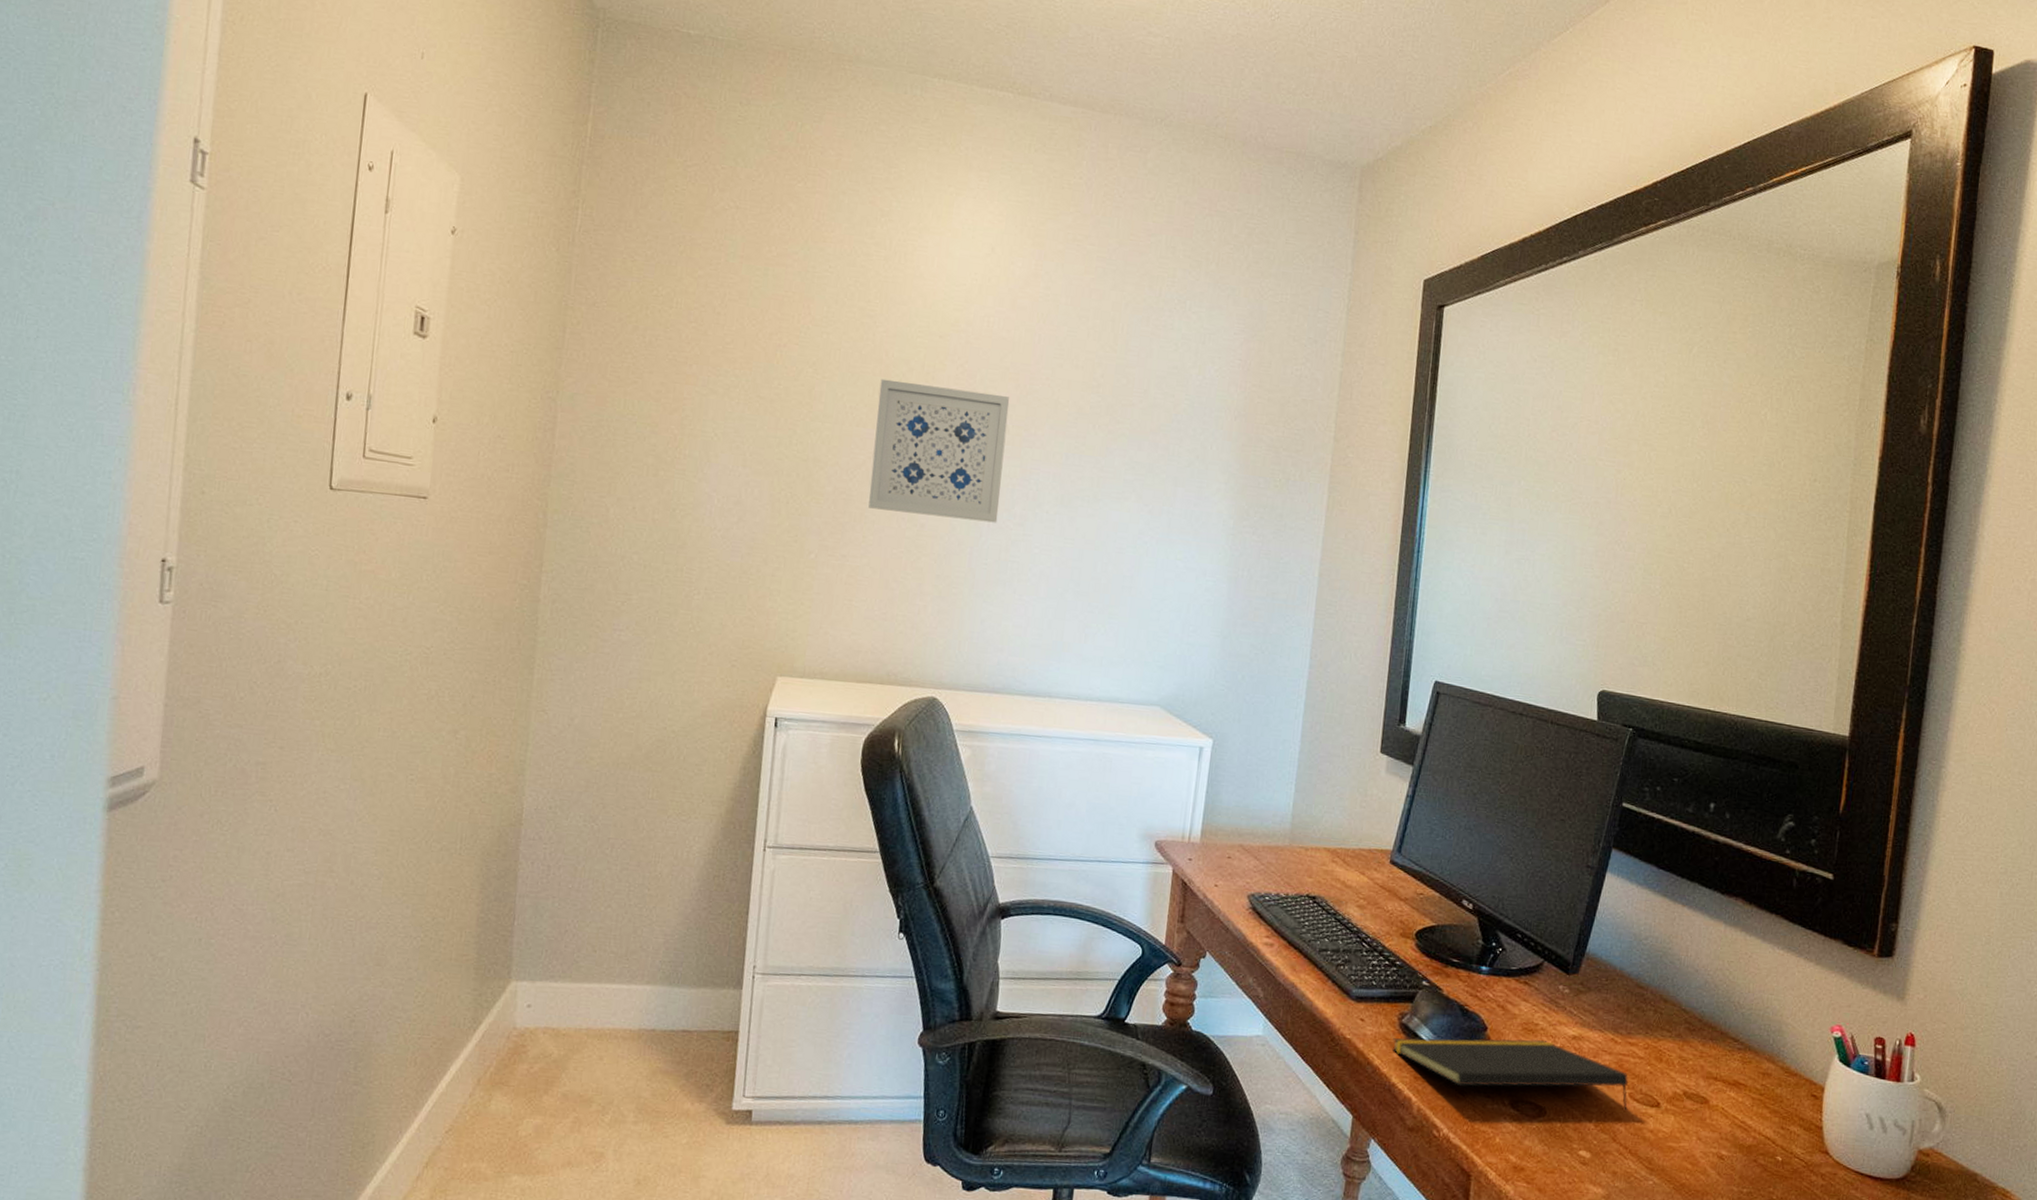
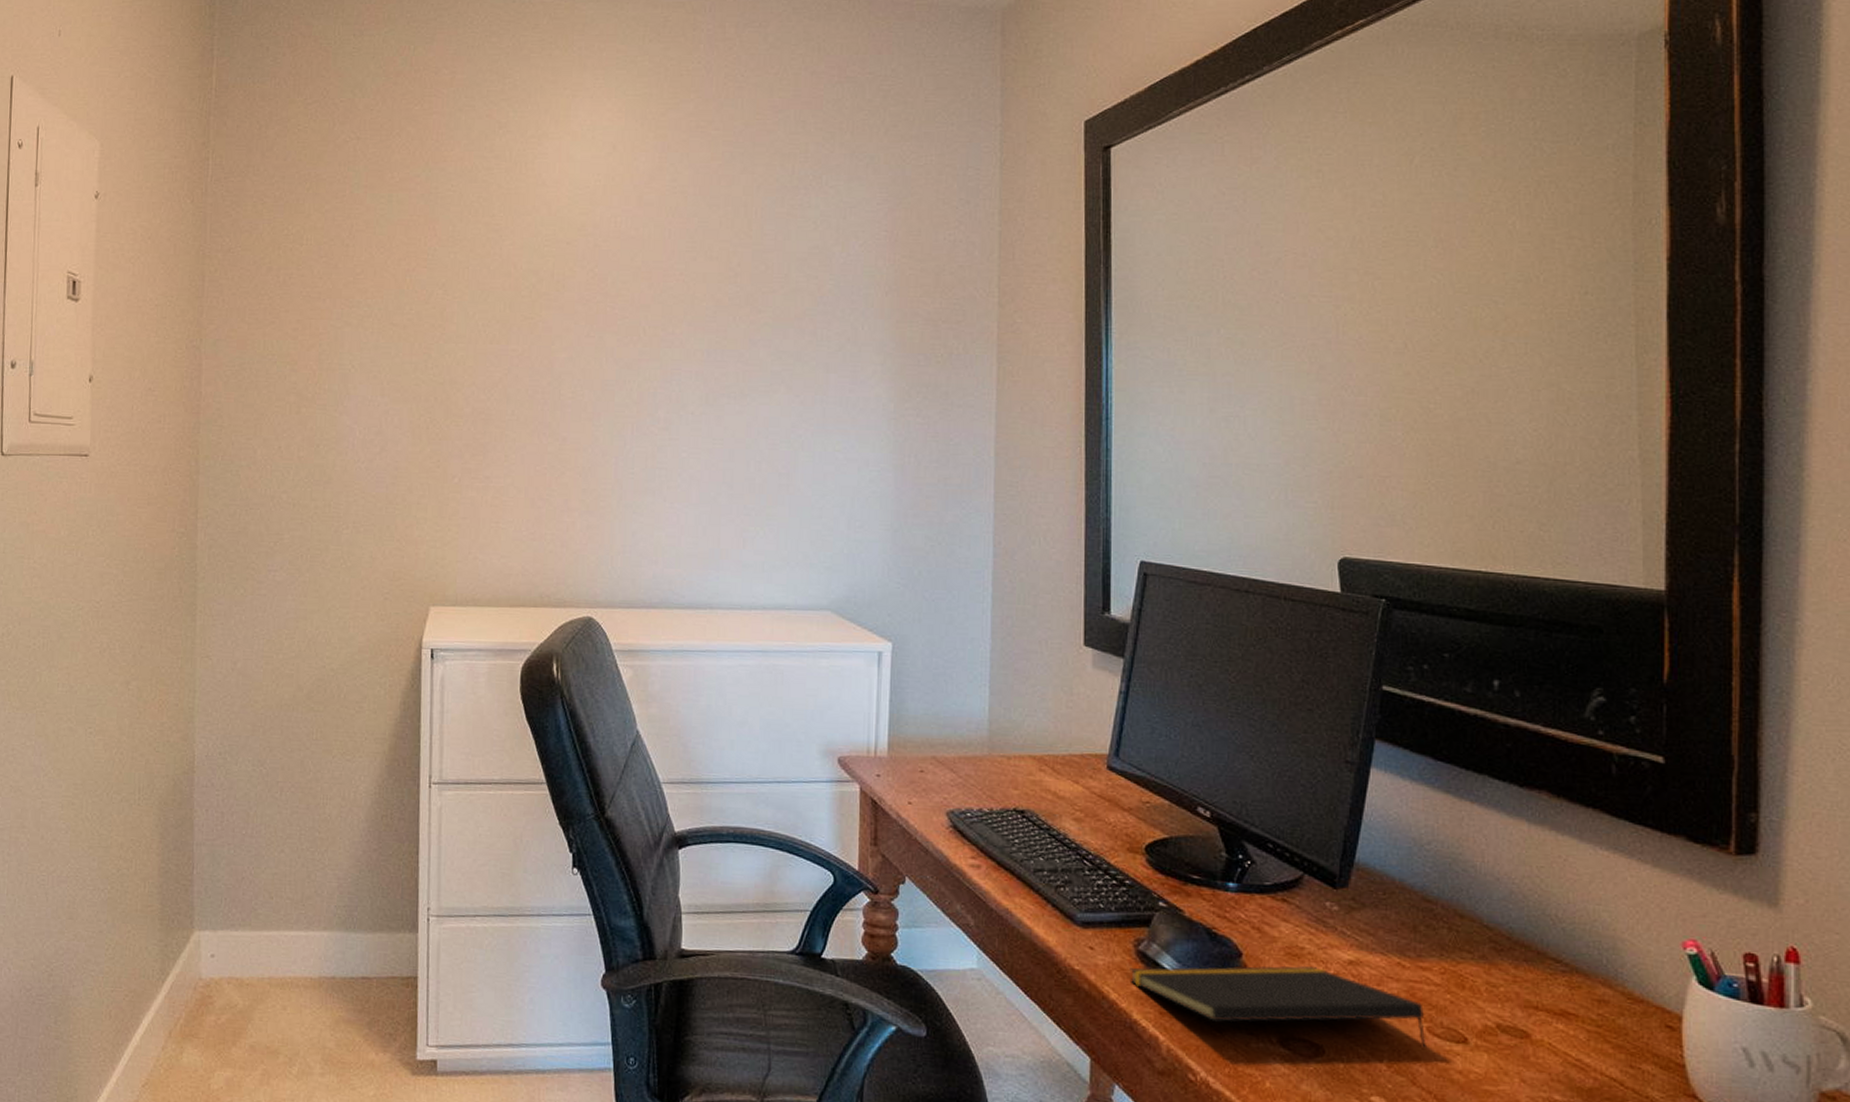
wall art: present [868,378,1010,523] -> none [508,292,644,430]

